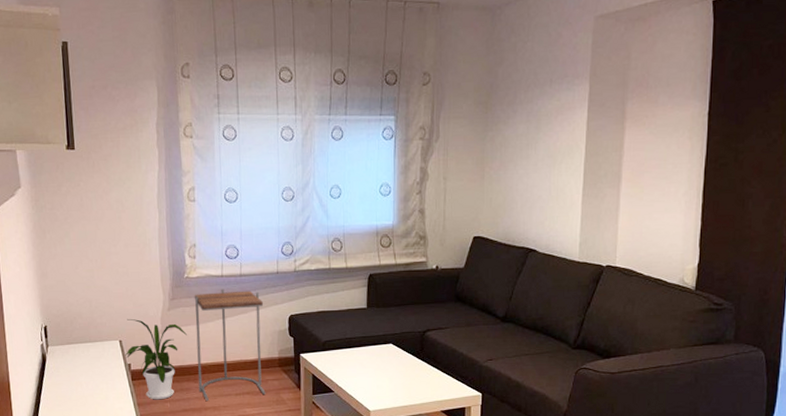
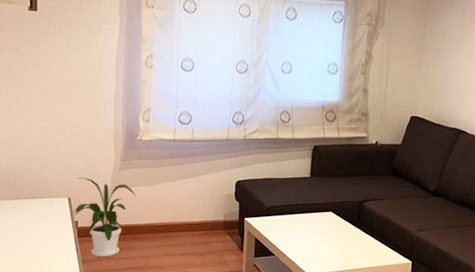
side table: present [194,289,266,401] -> none [144,152,213,260]

